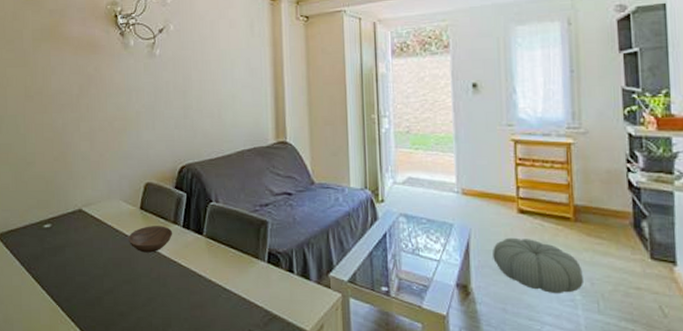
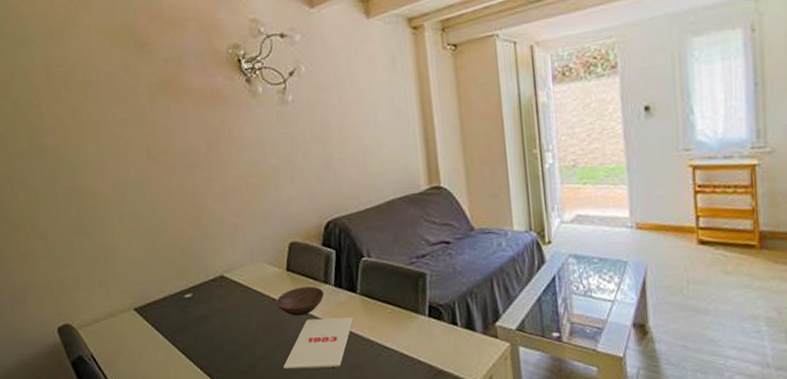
magazine: none [129,257,198,305] -> present [283,317,354,370]
pouf: present [493,237,583,294] -> none [671,270,770,327]

